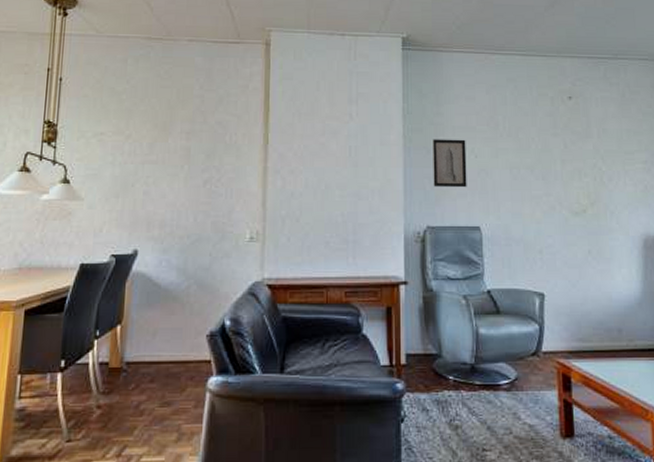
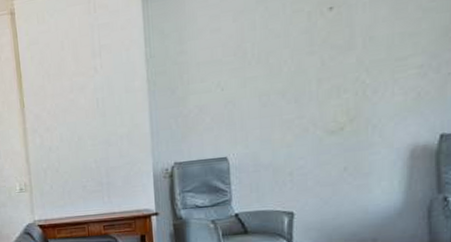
wall art: present [432,139,467,188] -> none [177,74,214,126]

